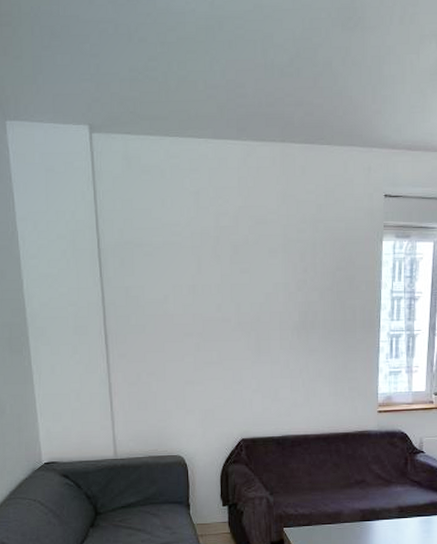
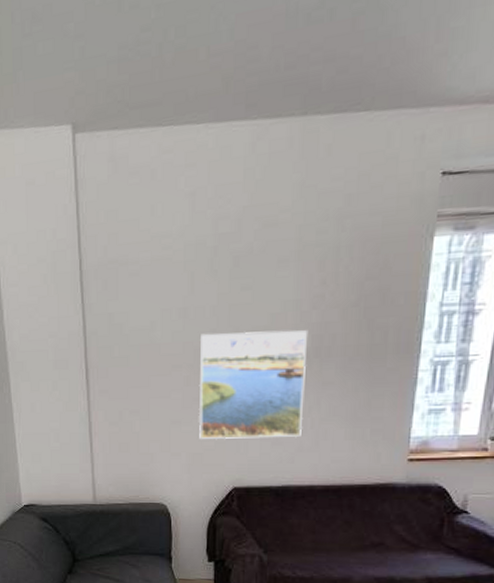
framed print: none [208,307,296,397] -> present [199,330,309,439]

